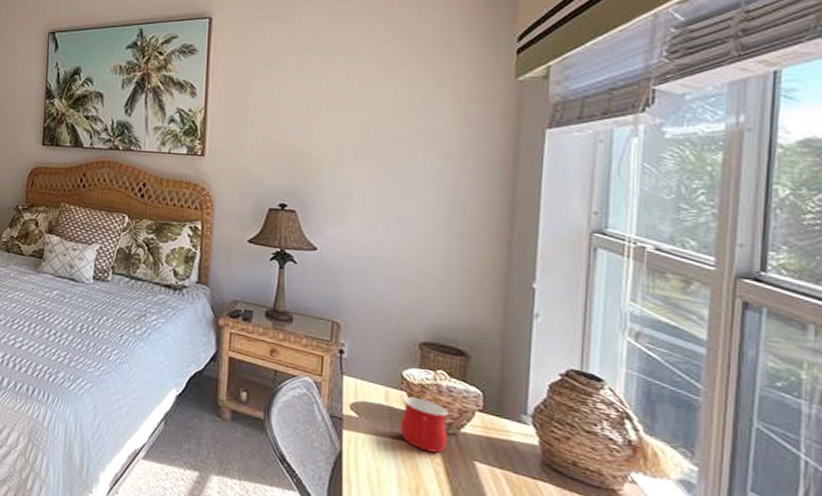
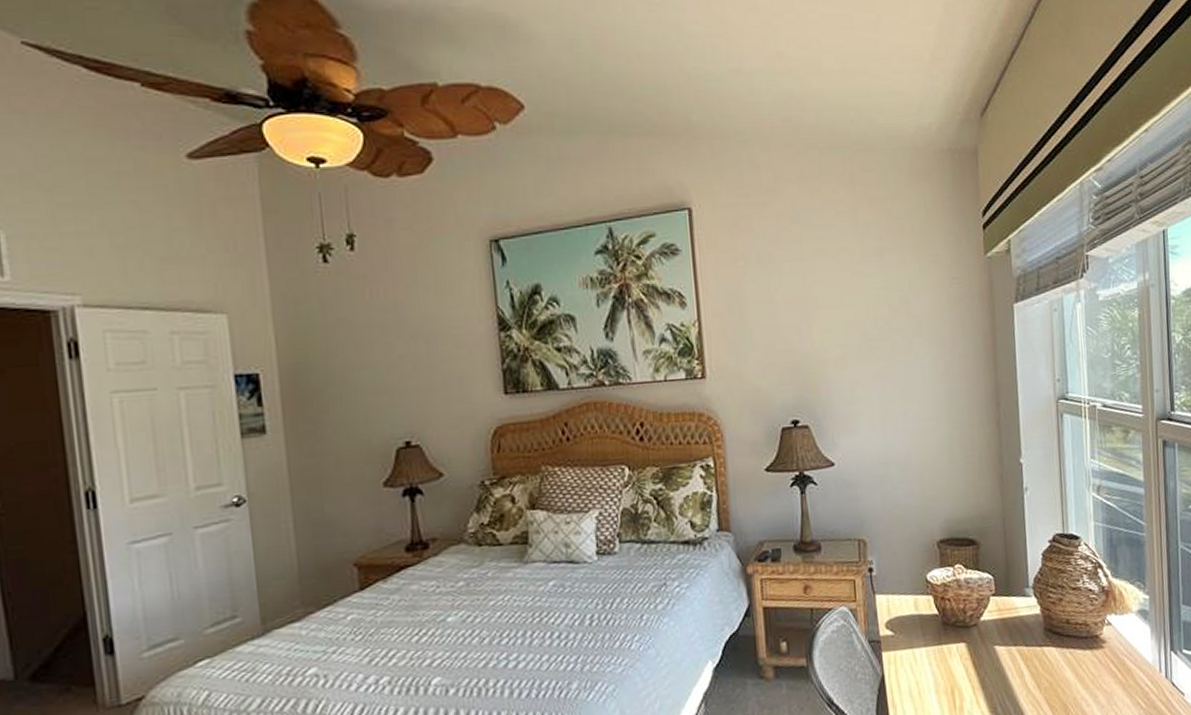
mug: present [400,396,449,453] -> none [930,597,972,650]

